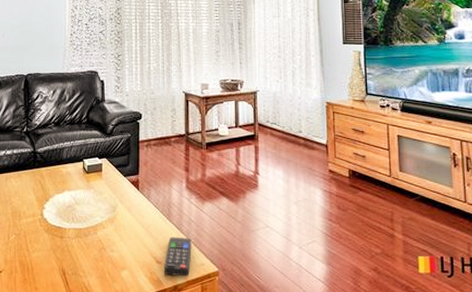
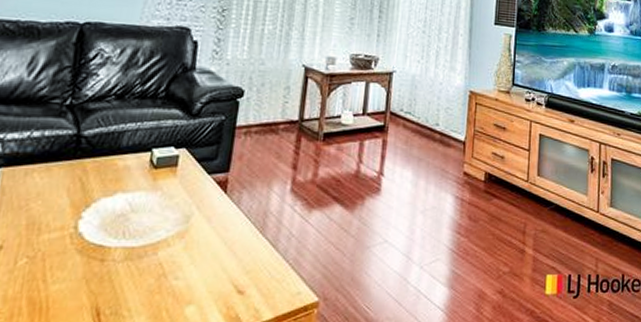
remote control: present [164,237,192,277] -> none [246,257,289,311]

